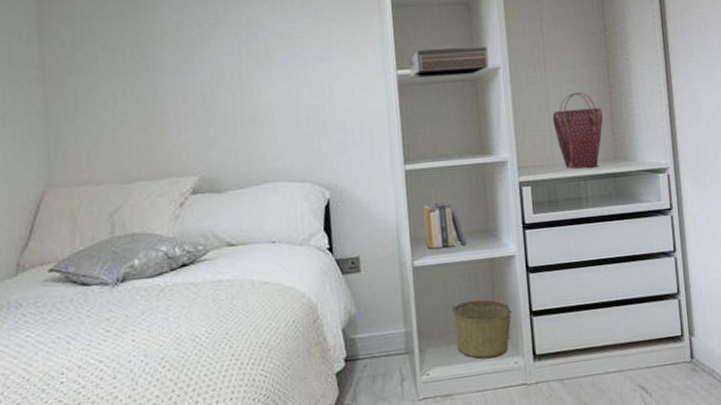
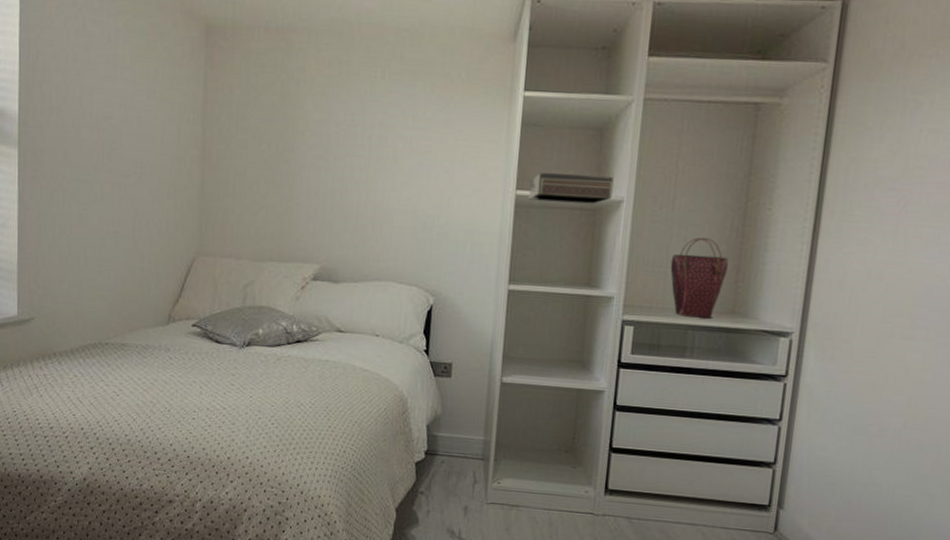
books: present [421,202,467,249] -> none [516,325,558,372]
basket: present [451,299,512,359] -> none [531,424,592,483]

